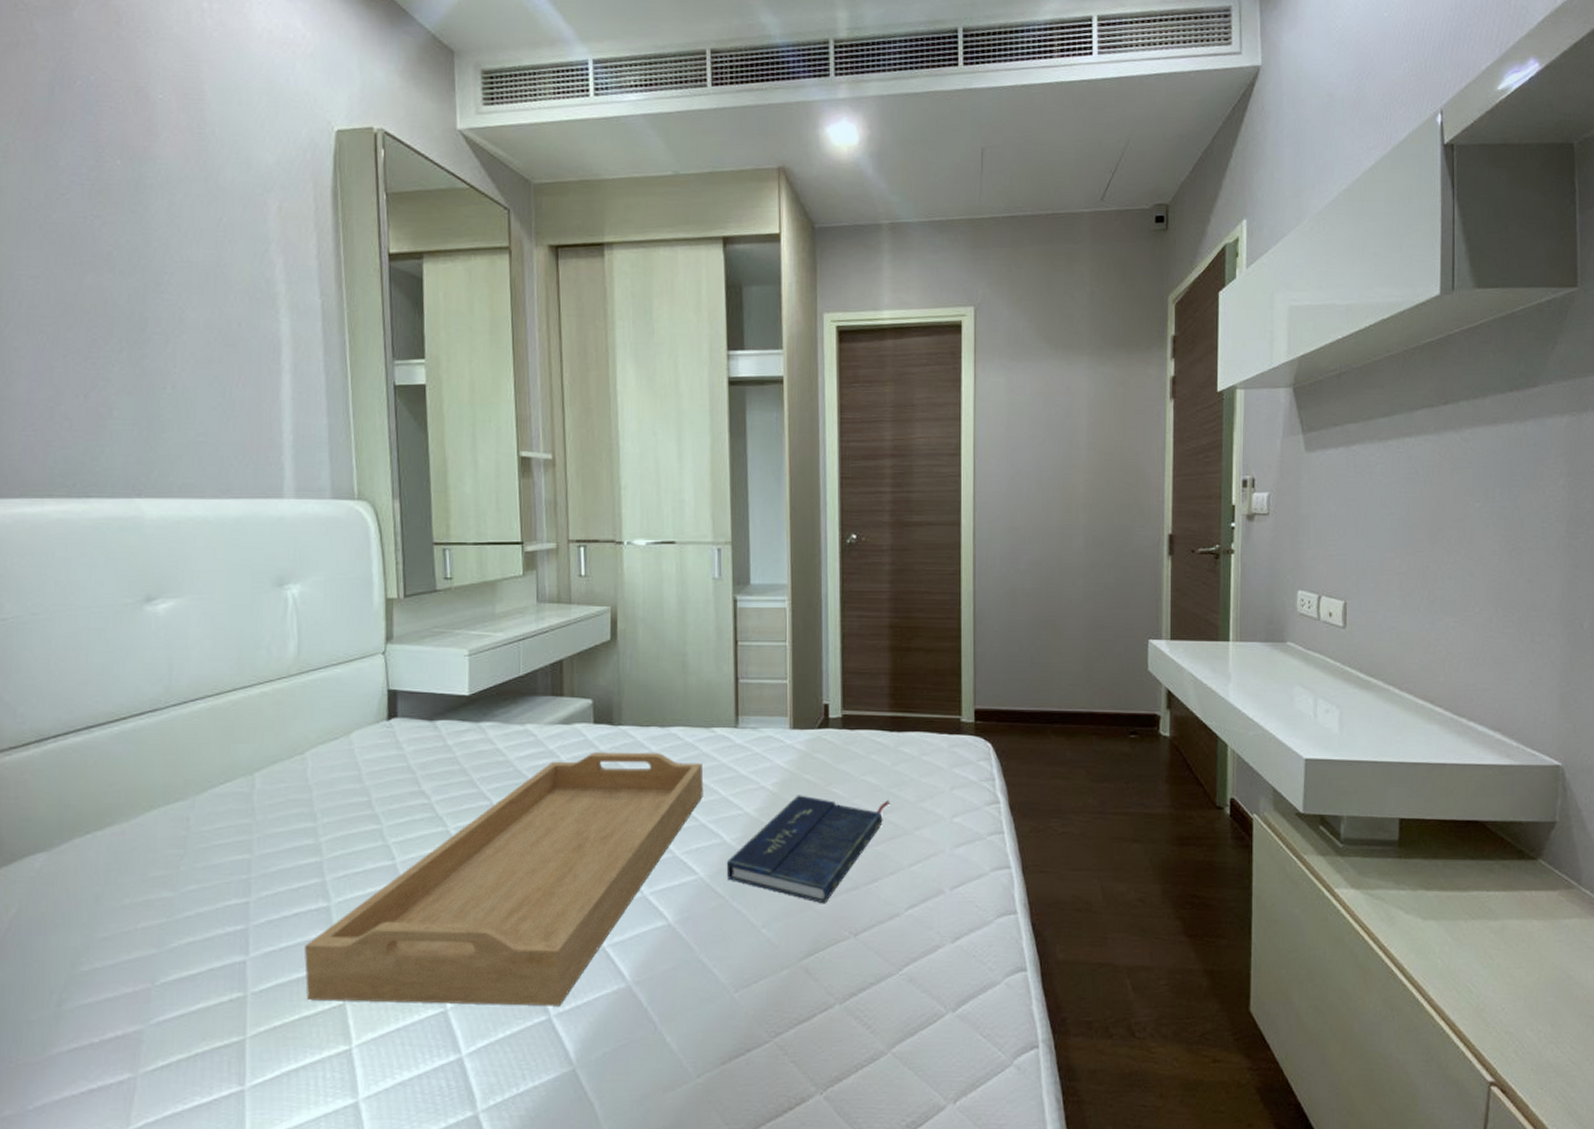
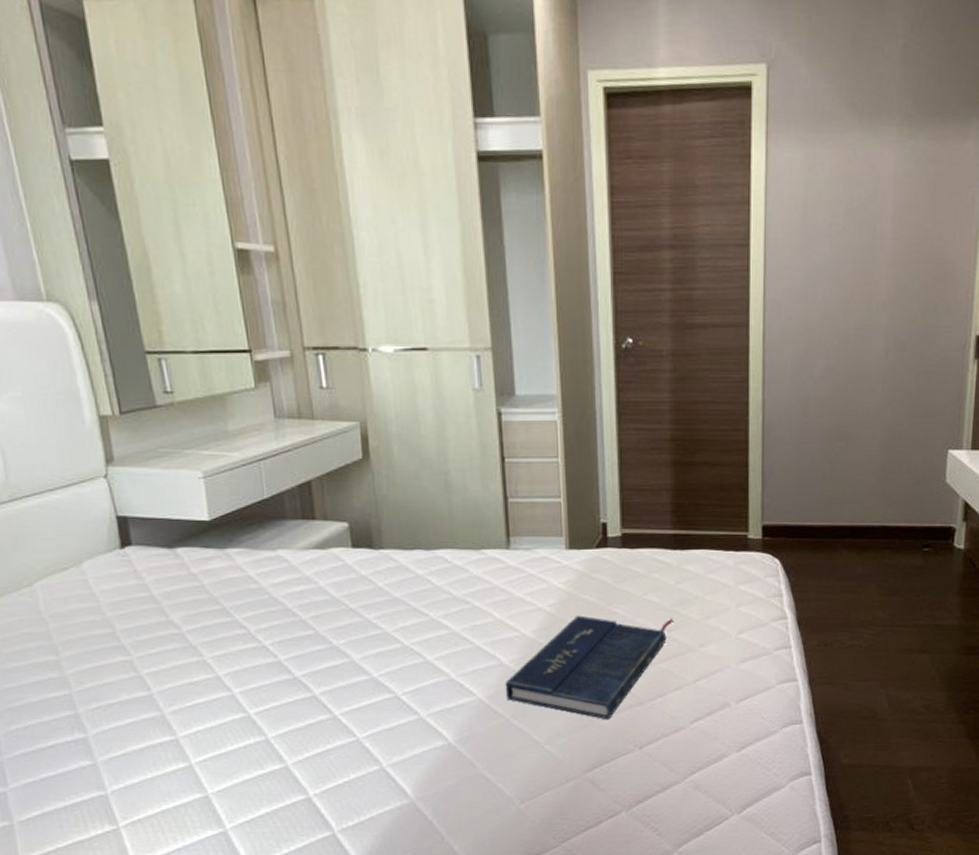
serving tray: present [305,752,704,1006] -> none [67,576,477,827]

